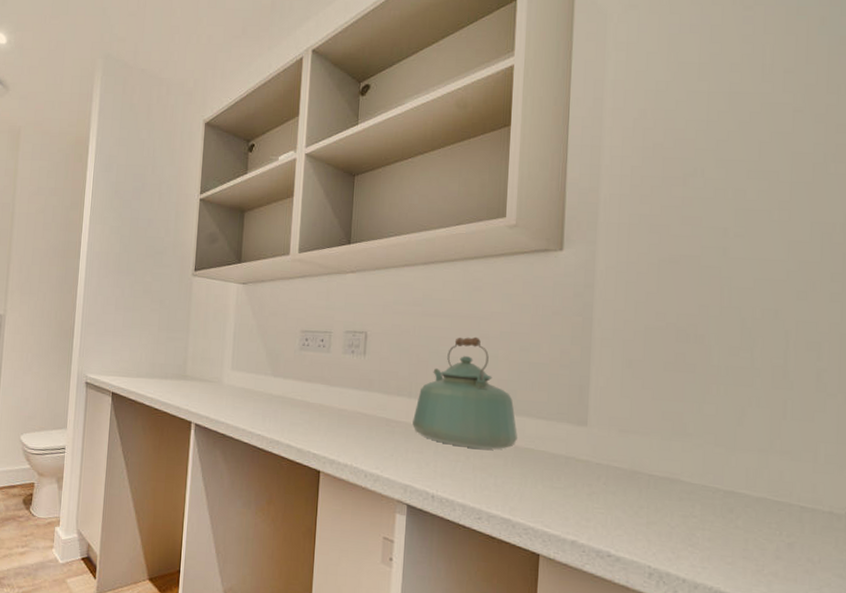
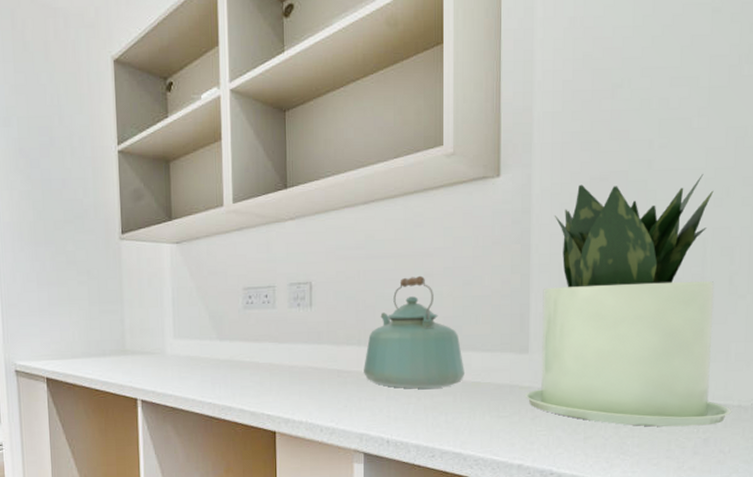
planter: none [581,265,822,529] -> present [525,174,732,427]

